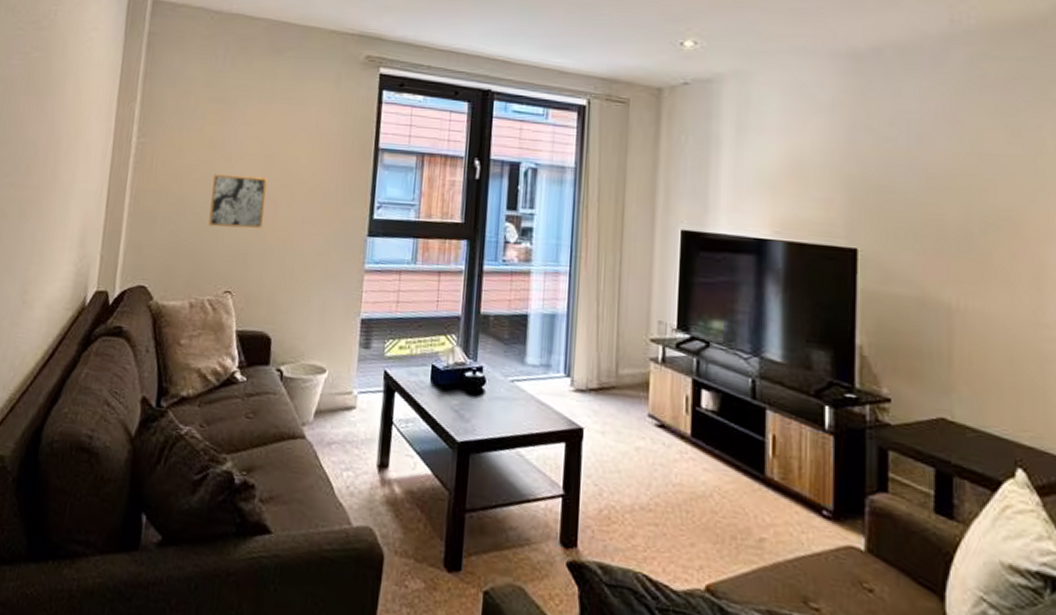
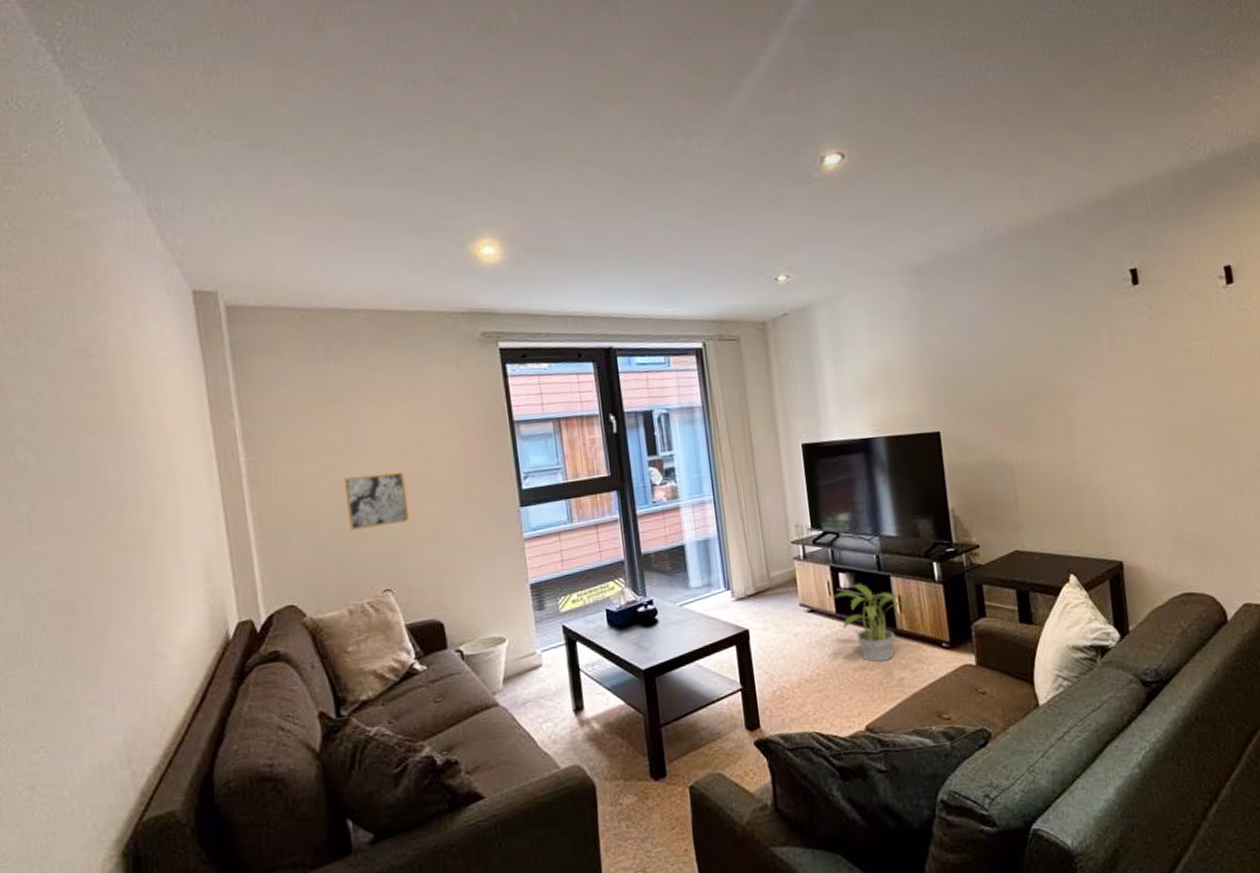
potted plant: none [686,407,795,512] -> present [830,582,917,662]

